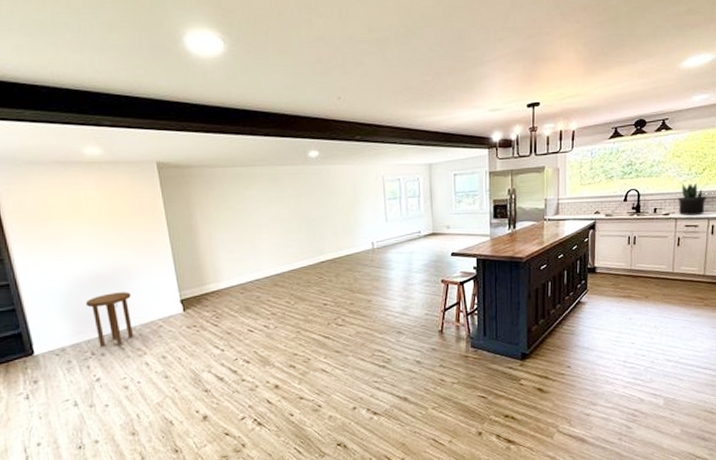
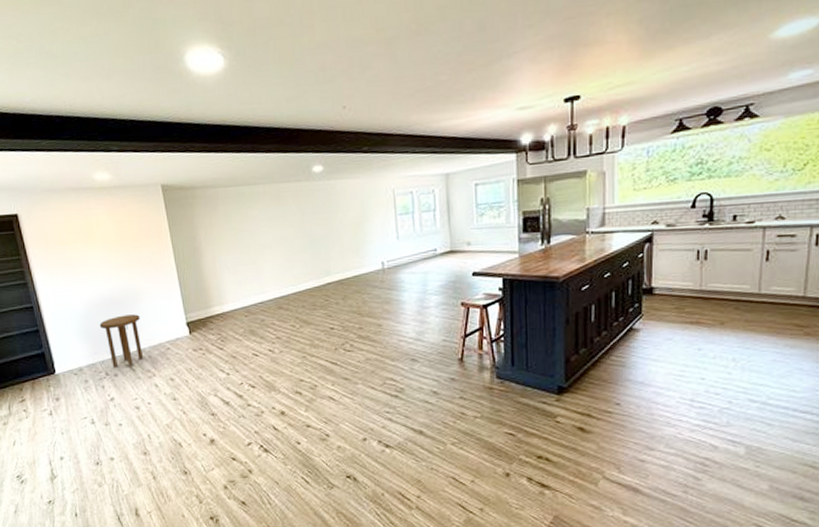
planter: present [678,182,706,216] -> none [767,181,808,223]

